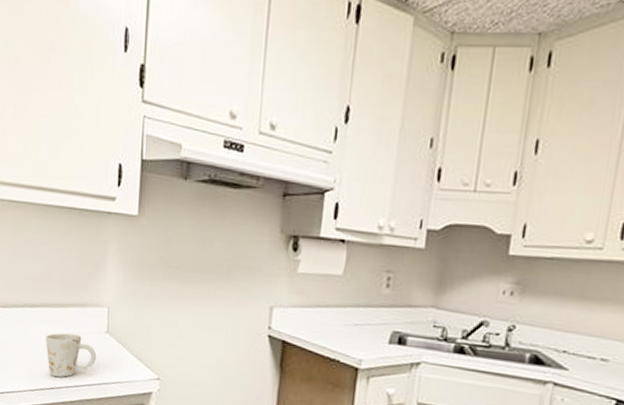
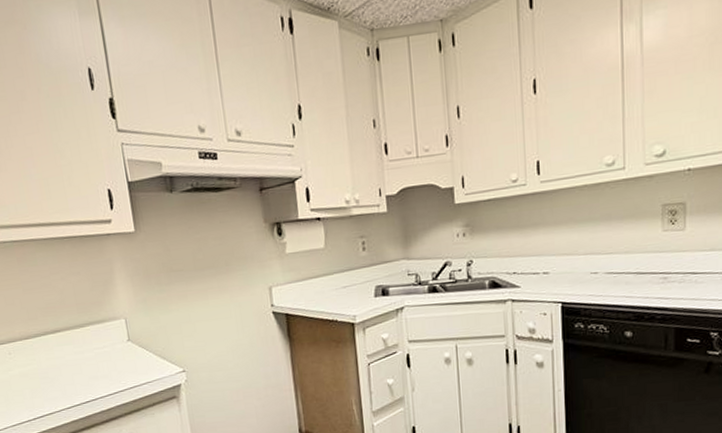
mug: present [46,333,97,377] -> none [72,348,124,391]

